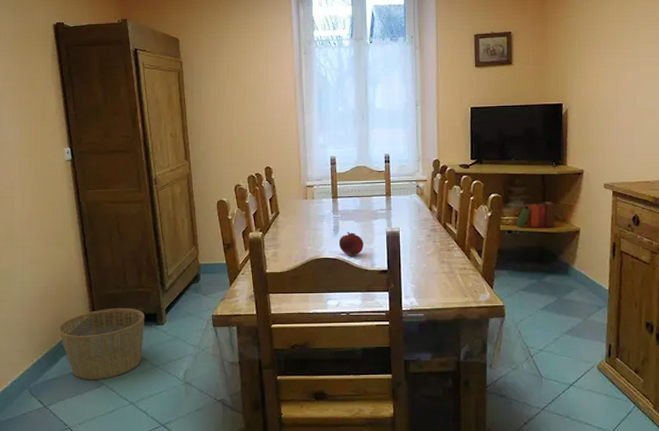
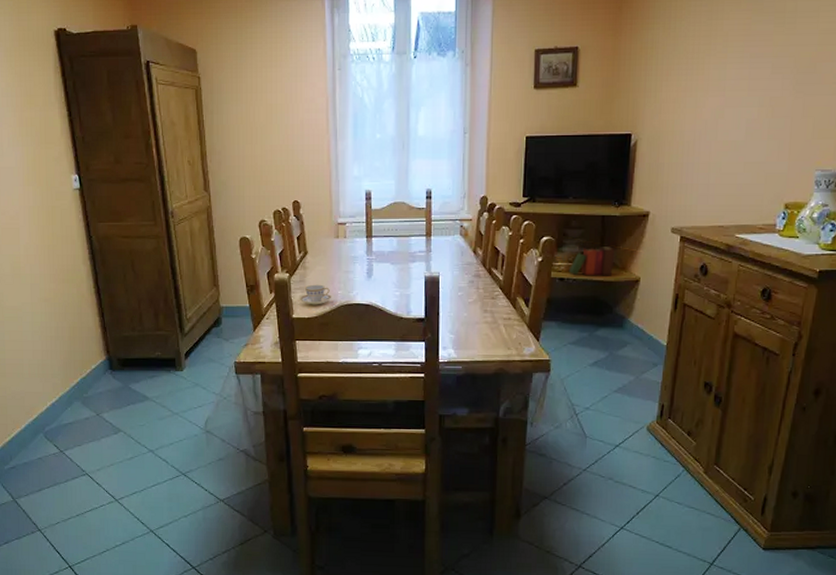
basket: present [58,308,145,380] -> none [71,351,164,426]
teacup: none [272,241,301,261] -> present [299,284,331,305]
fruit: present [338,231,364,256] -> none [372,275,399,302]

